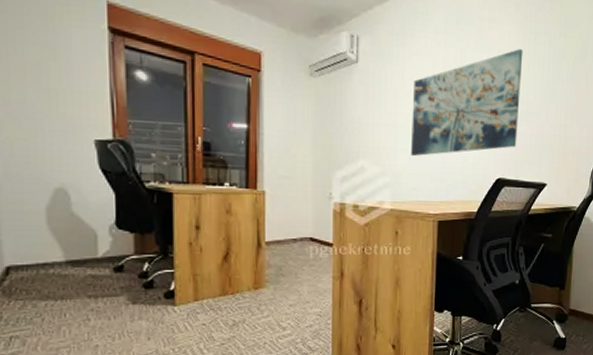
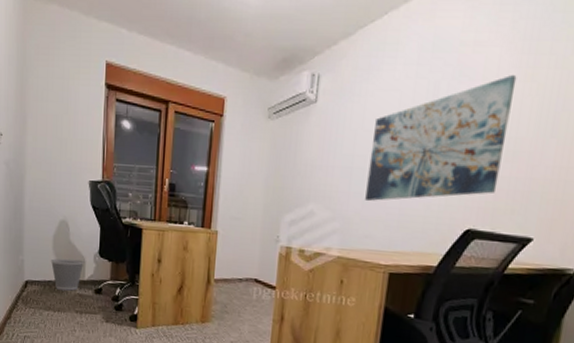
wastebasket: none [44,234,96,273] -> present [50,258,85,291]

